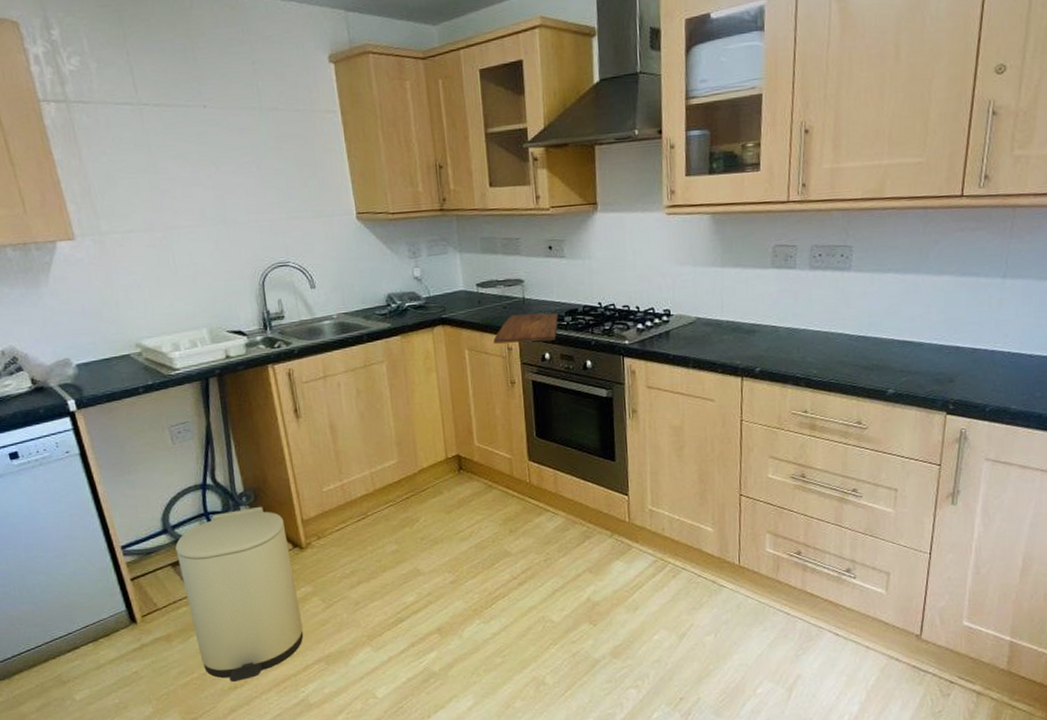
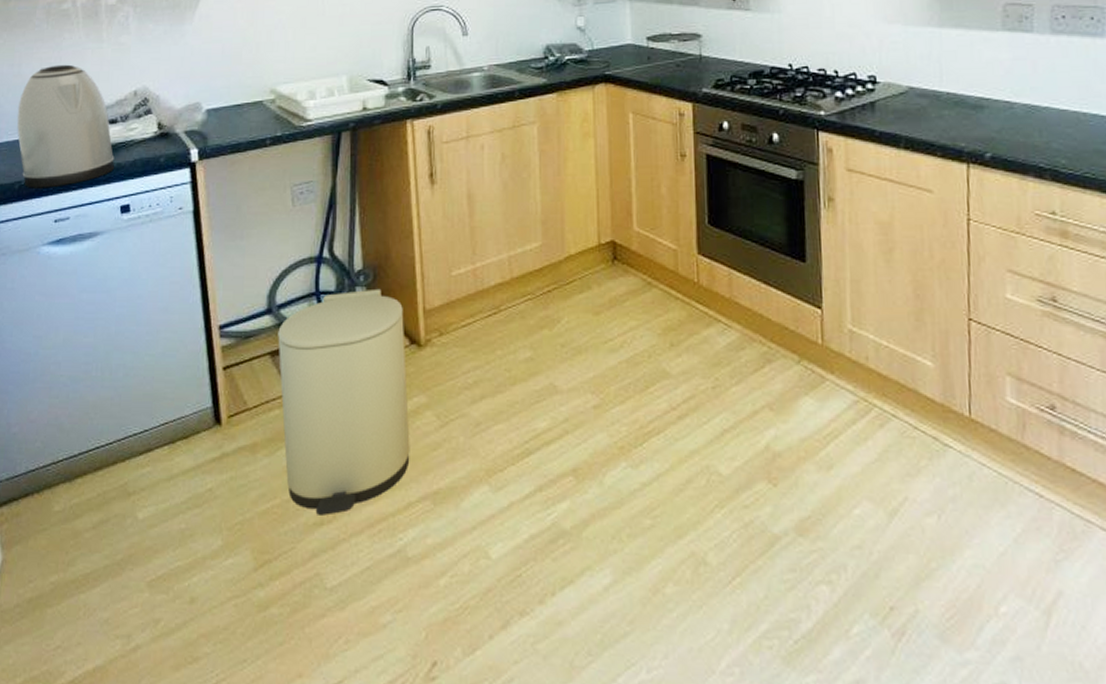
cutting board: present [493,312,558,344] -> none [663,73,740,108]

